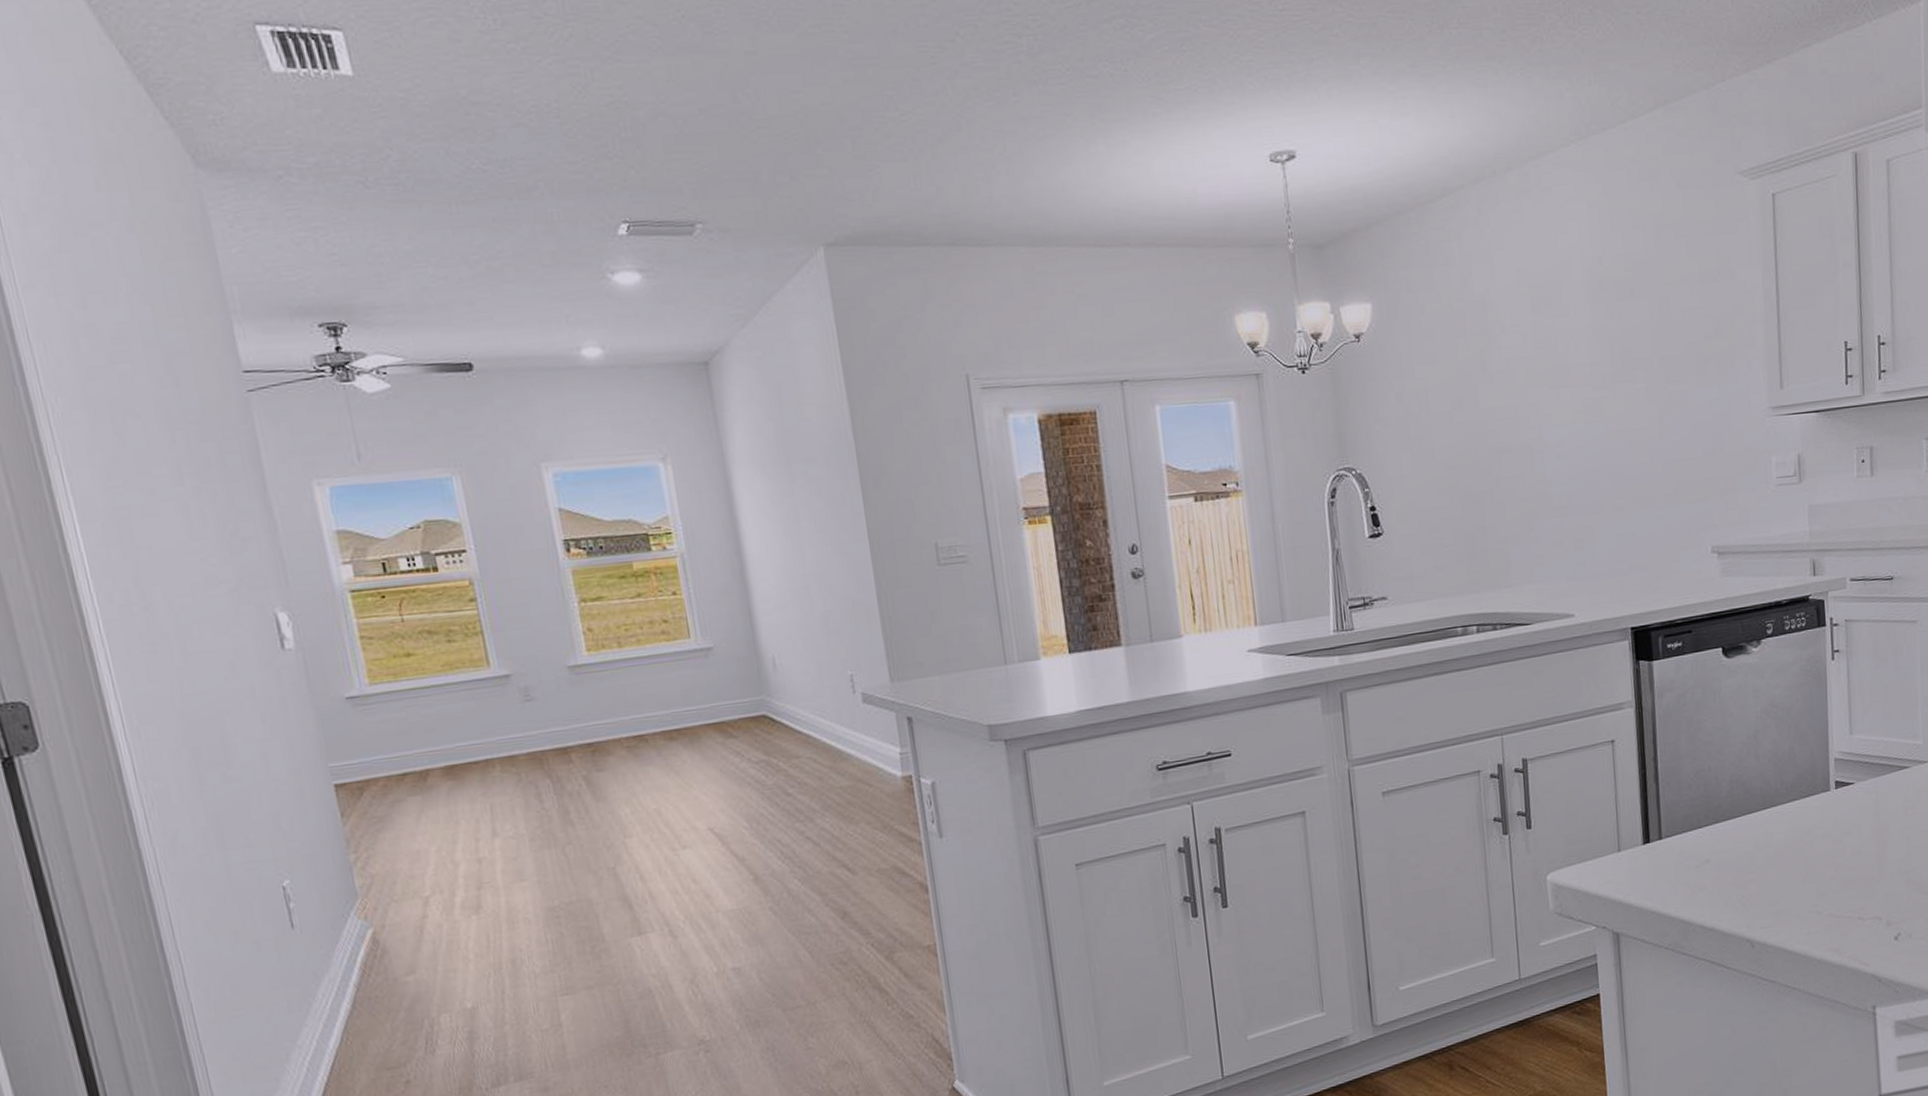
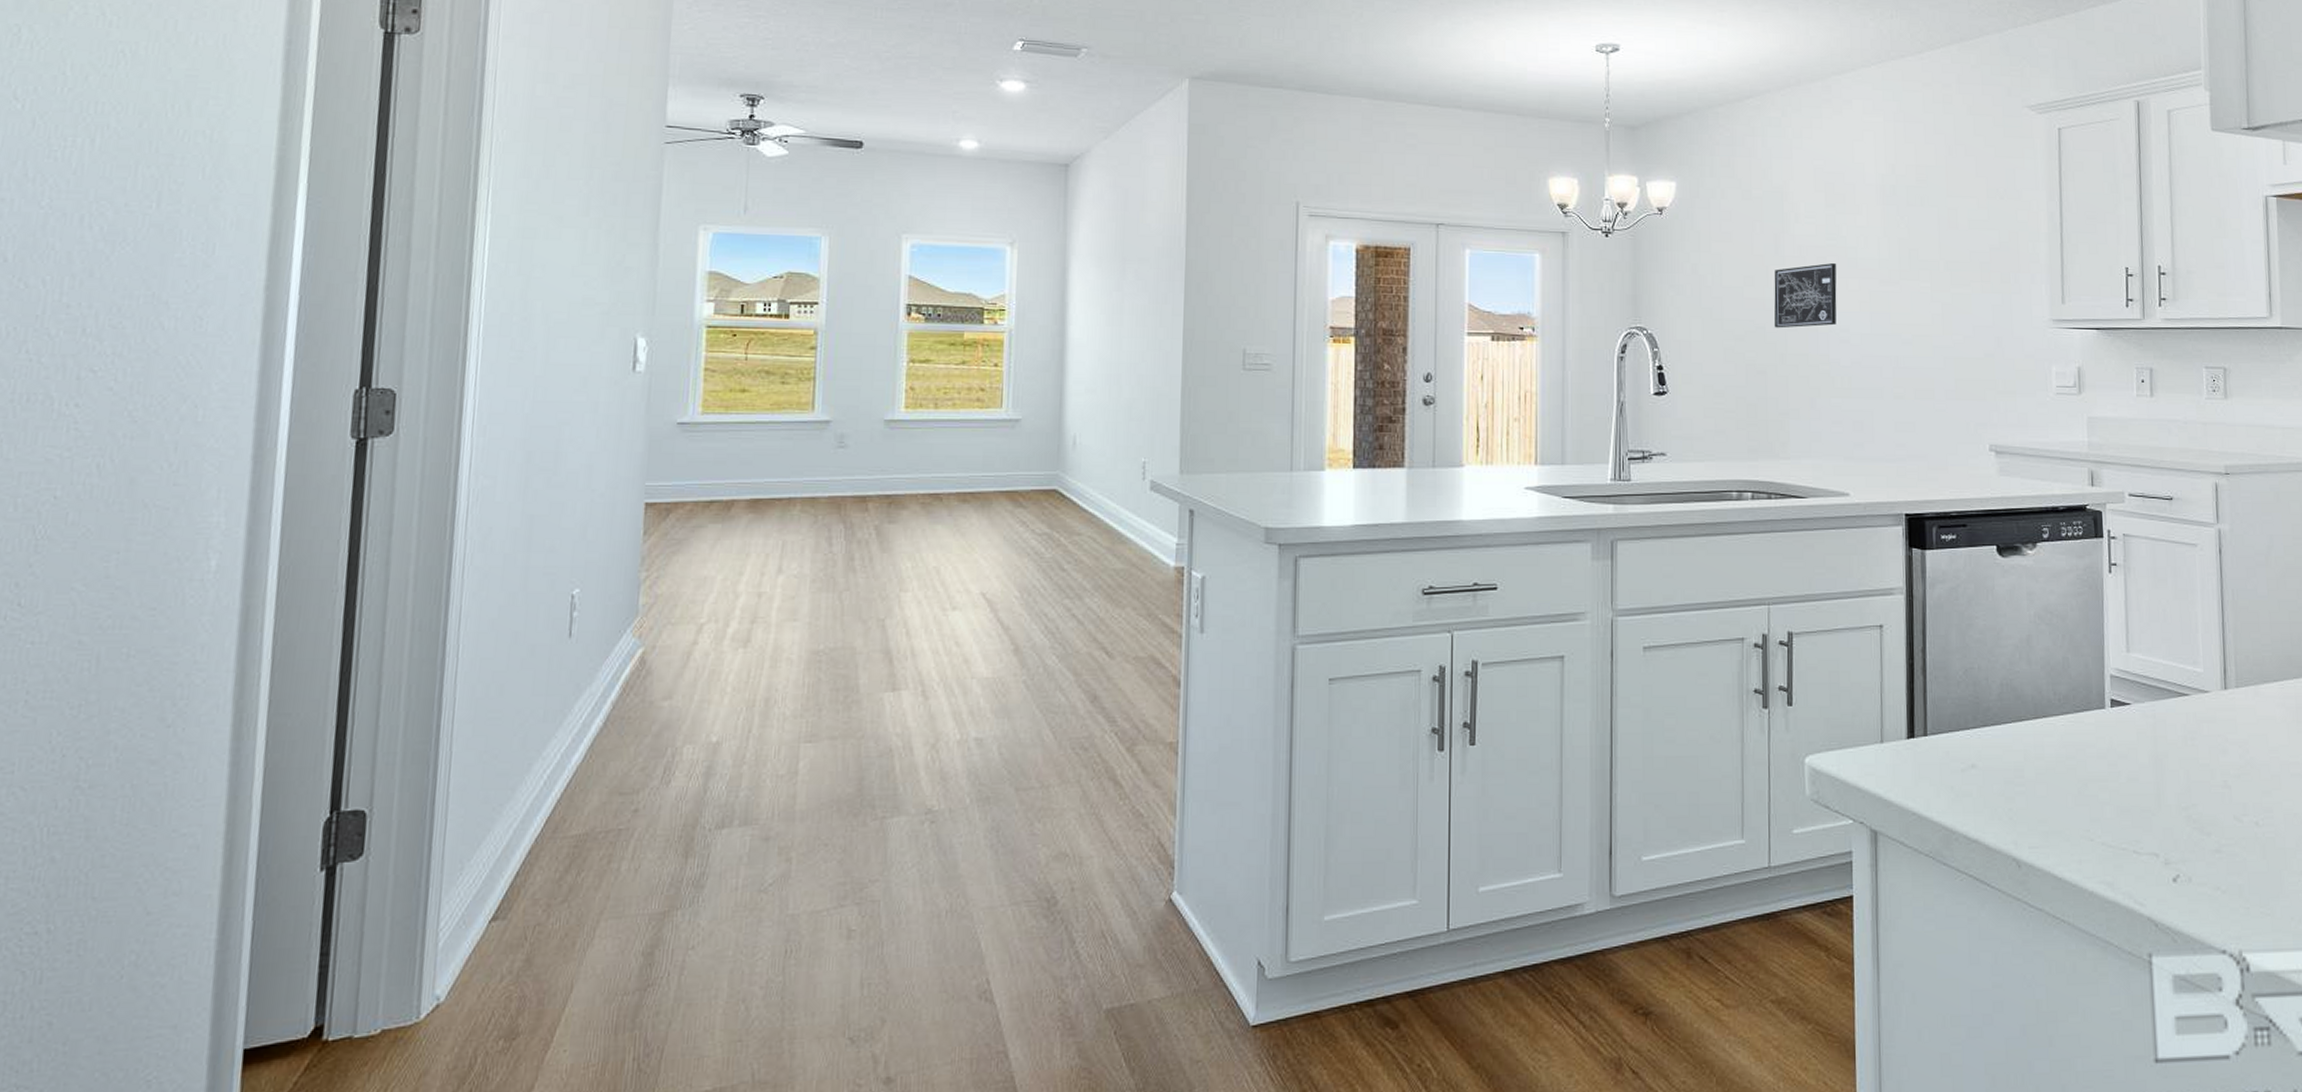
wall art: none [1482,374,1551,452] -> present [1774,263,1837,329]

